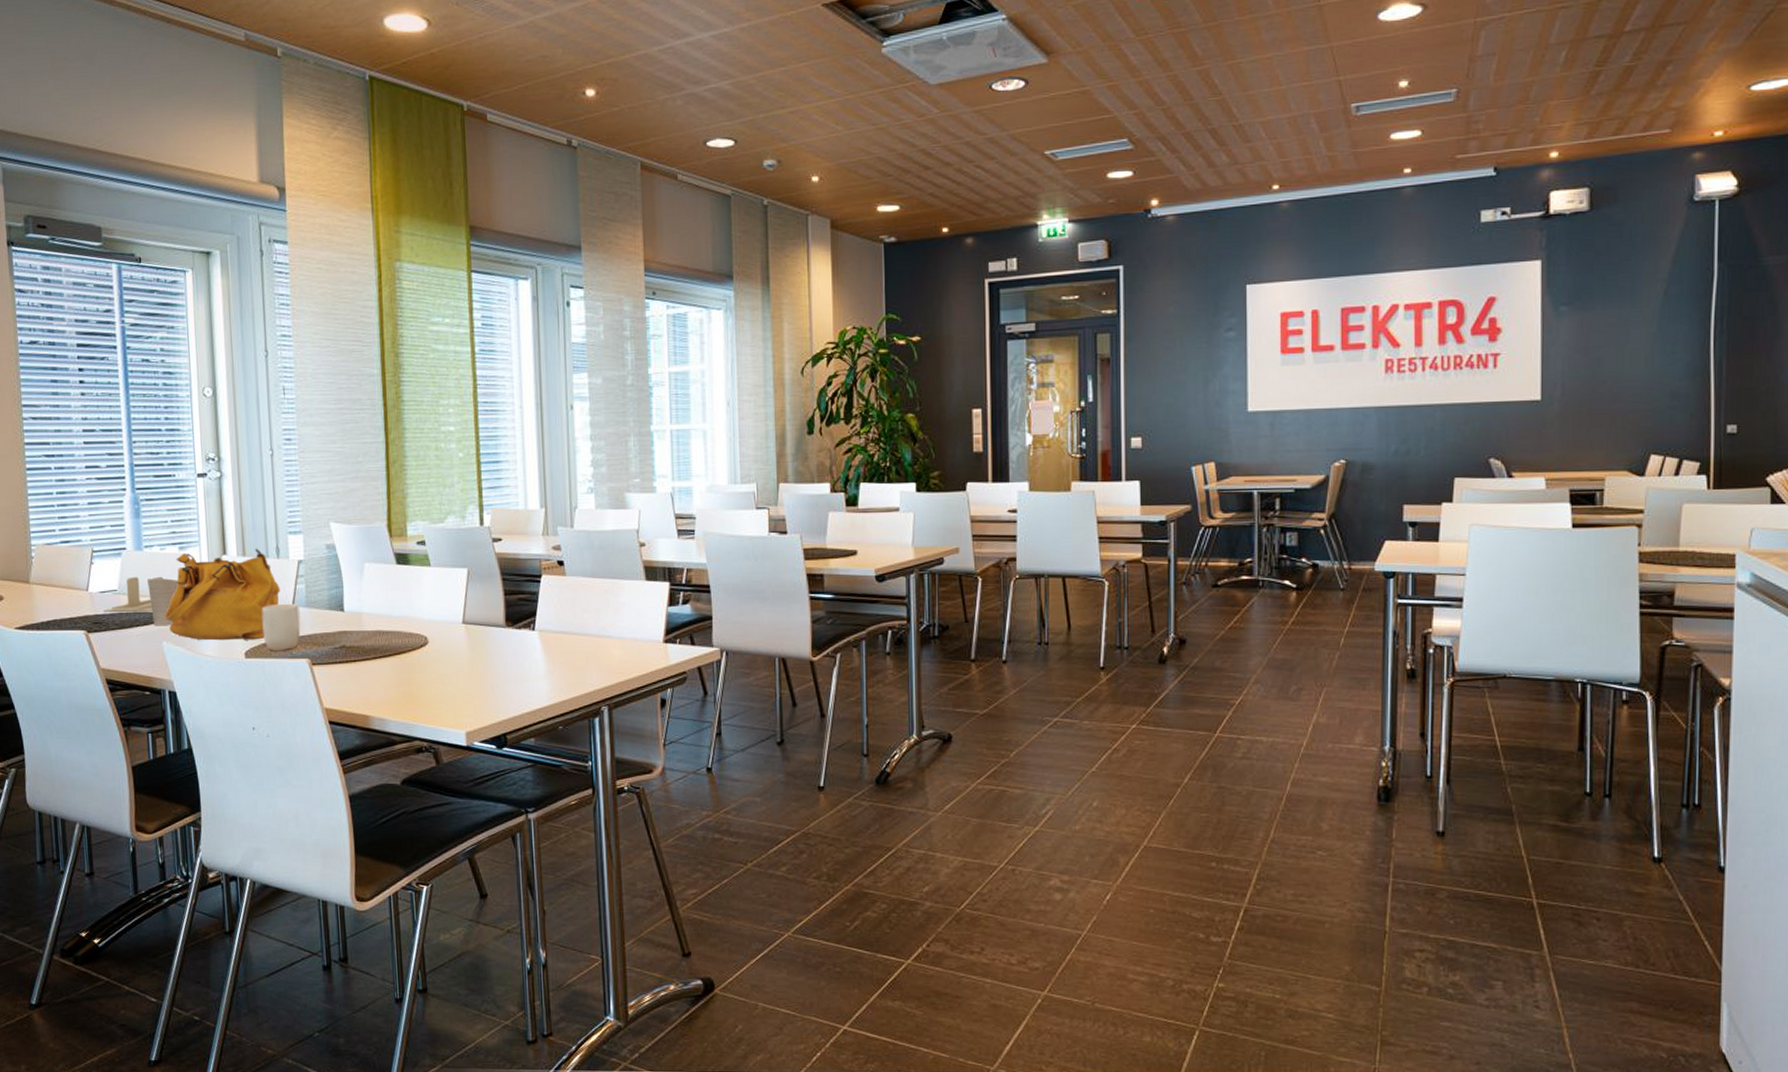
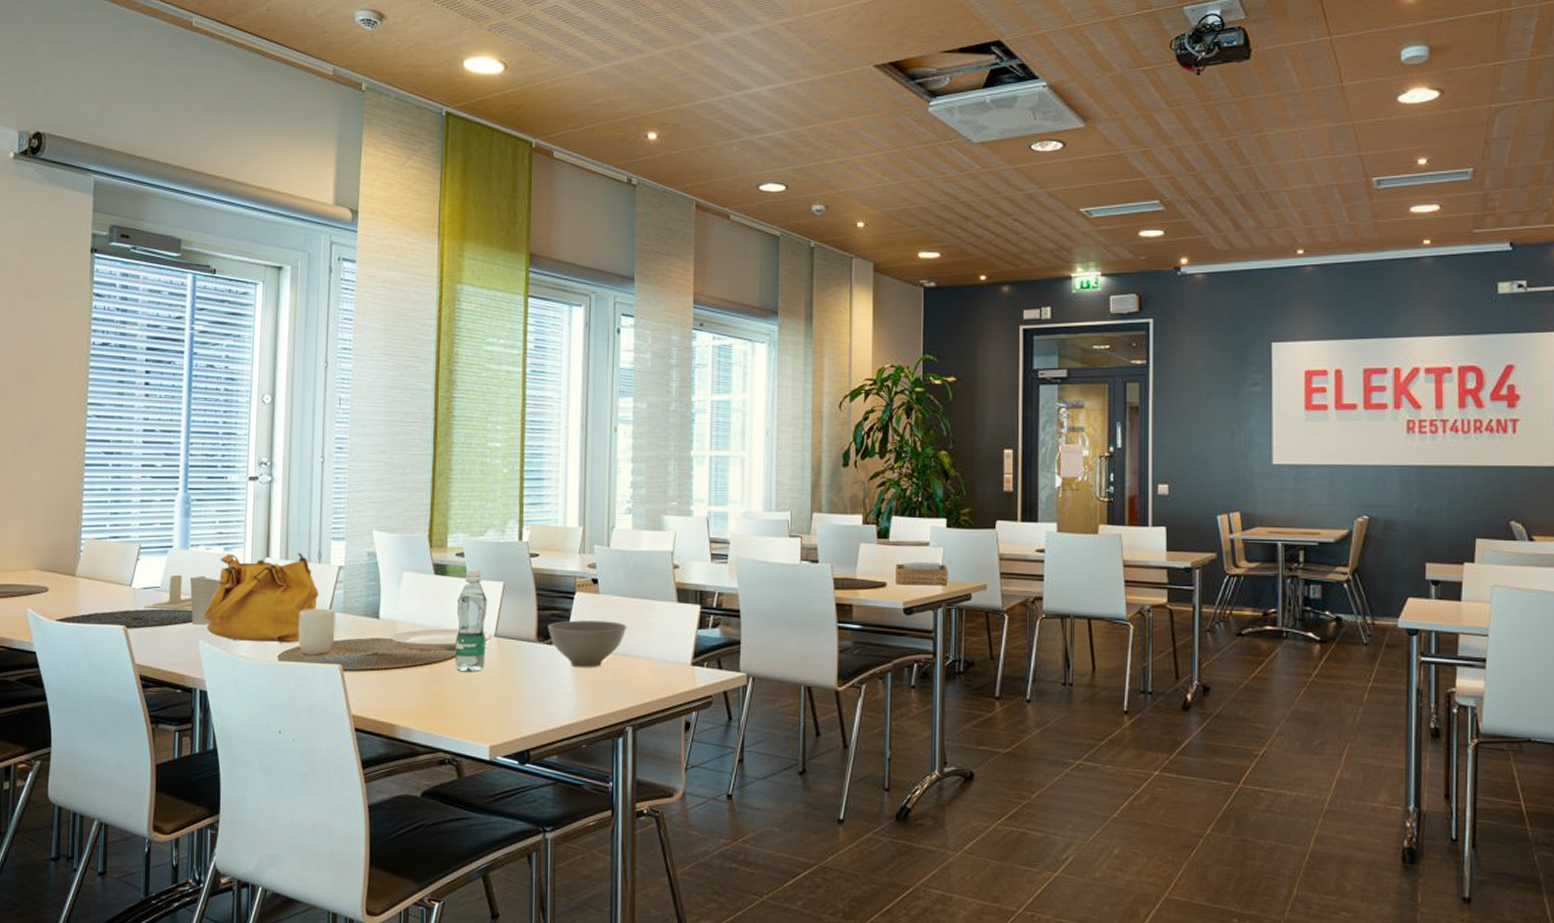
plate: none [357,618,460,641] -> present [391,628,493,651]
bottle: none [421,557,455,661] -> present [455,569,487,673]
bowl: none [515,603,597,651] -> present [547,620,627,668]
napkin holder: none [866,528,920,552] -> present [895,562,948,586]

